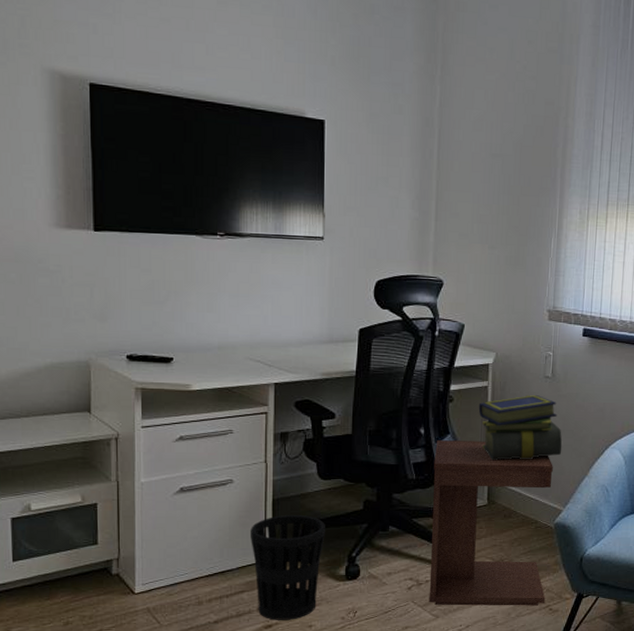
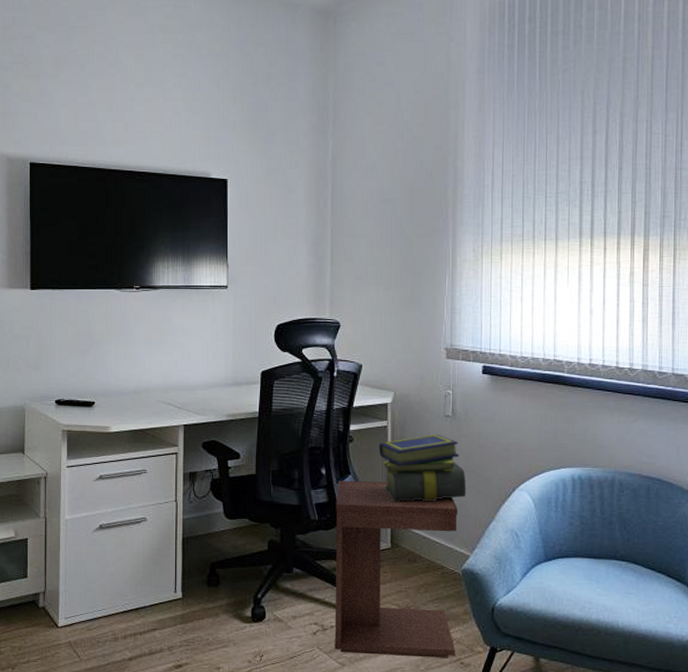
wastebasket: present [251,515,325,620] -> none [162,554,232,661]

